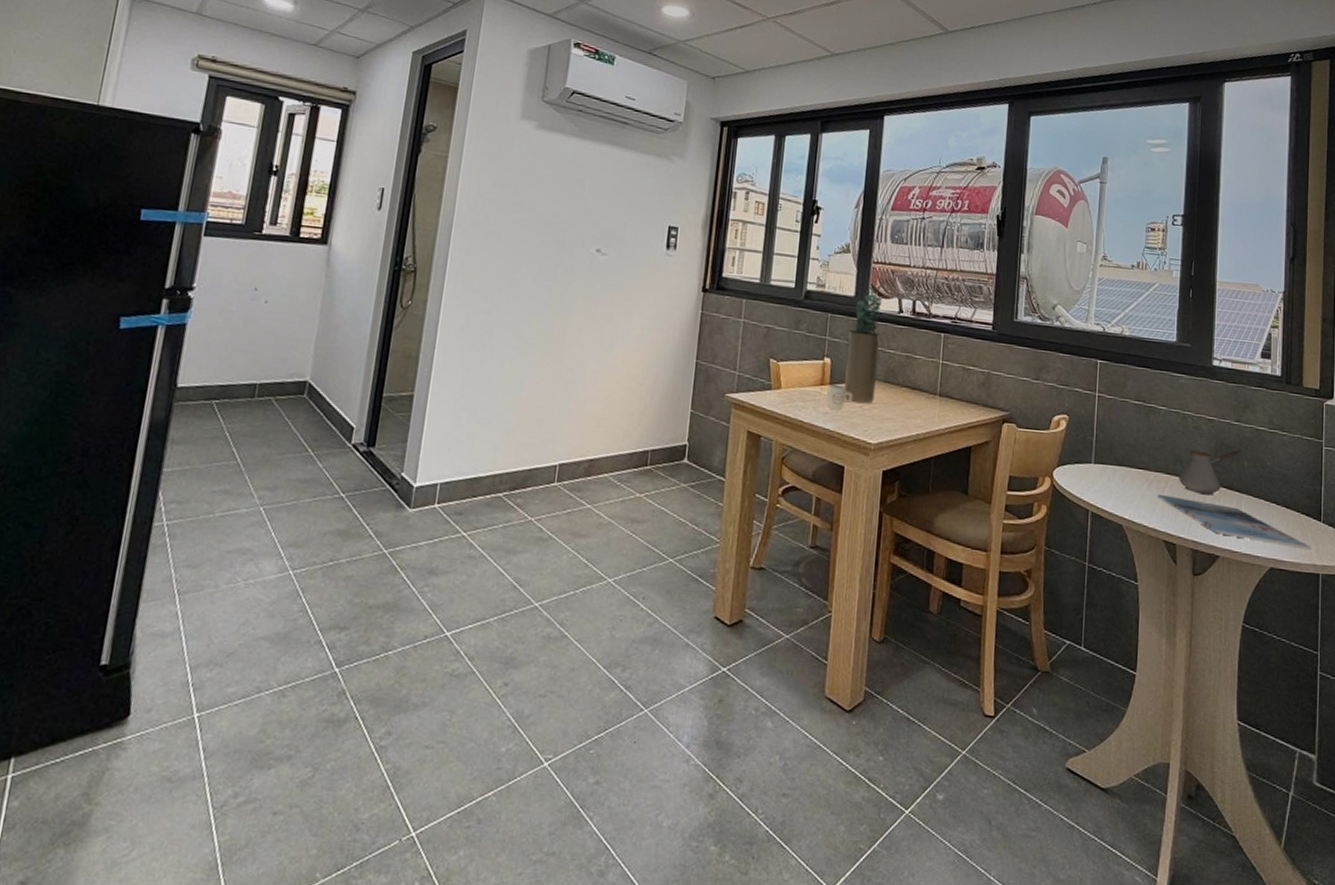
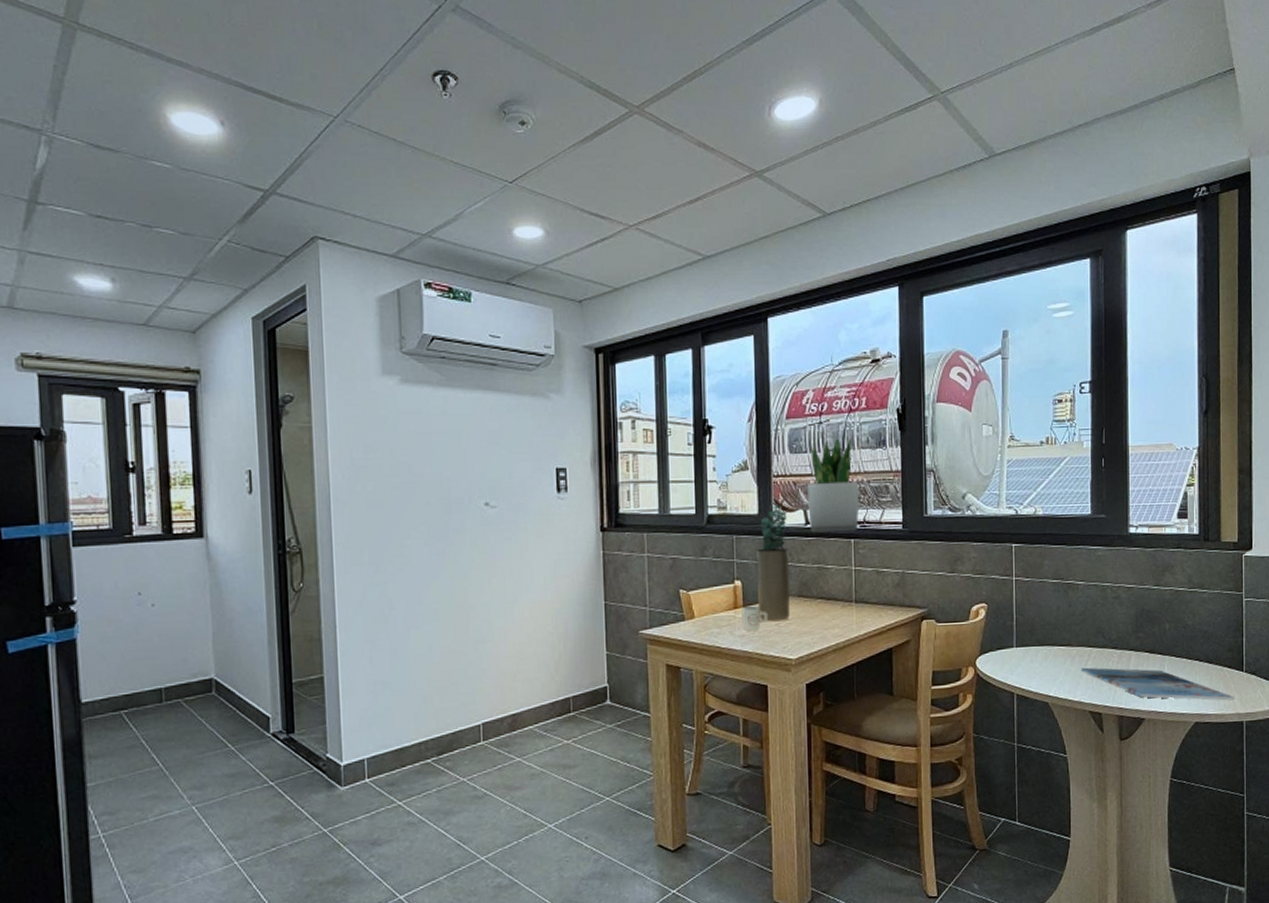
planter: none [902,233,954,326] -> present [807,437,860,533]
coffee pot: present [1179,450,1245,496] -> none [1101,614,1165,662]

